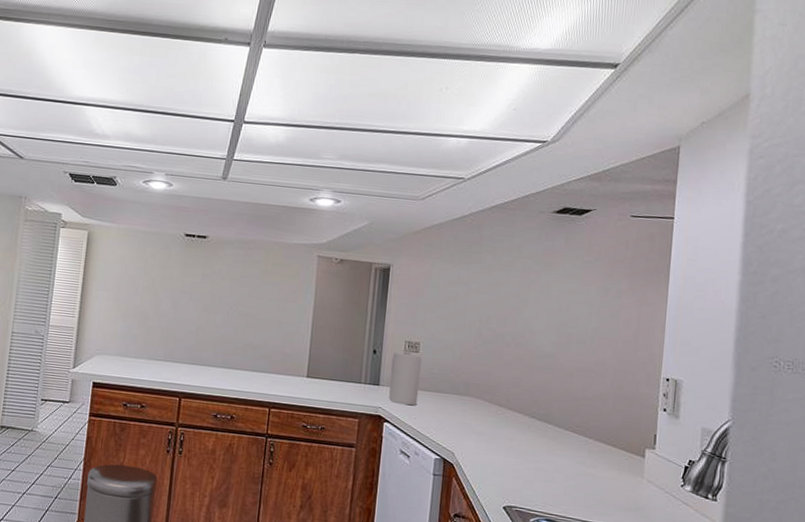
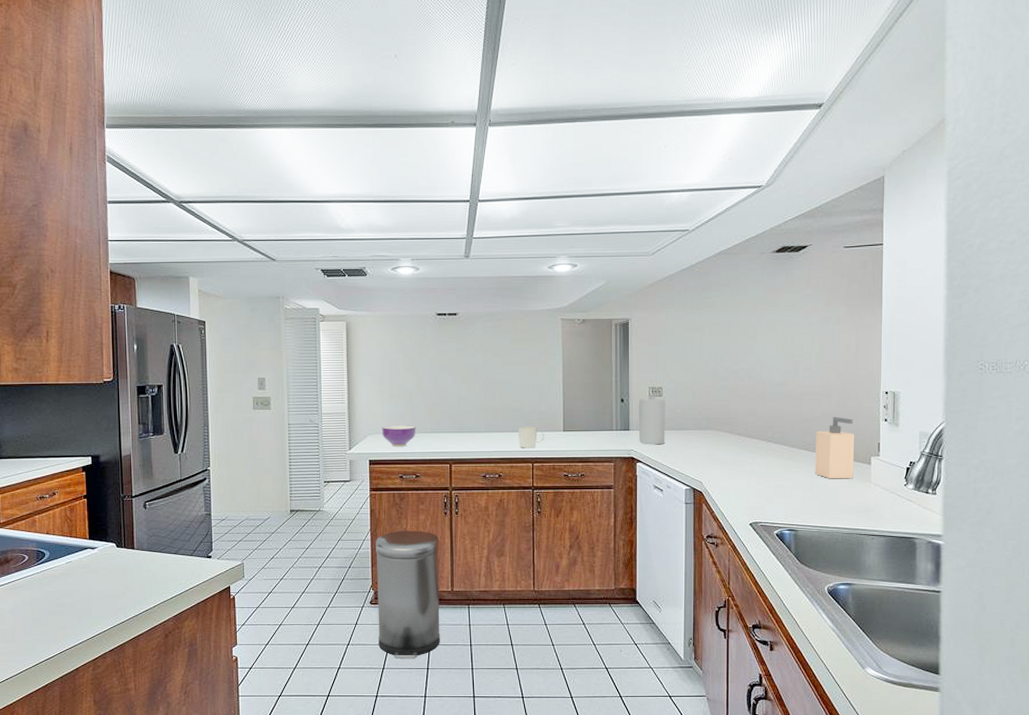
bowl: none [110,347,148,372] -> present [381,425,416,446]
mug: none [257,366,286,392] -> present [518,426,544,449]
soap dispenser: none [580,398,629,471] -> present [814,416,855,479]

